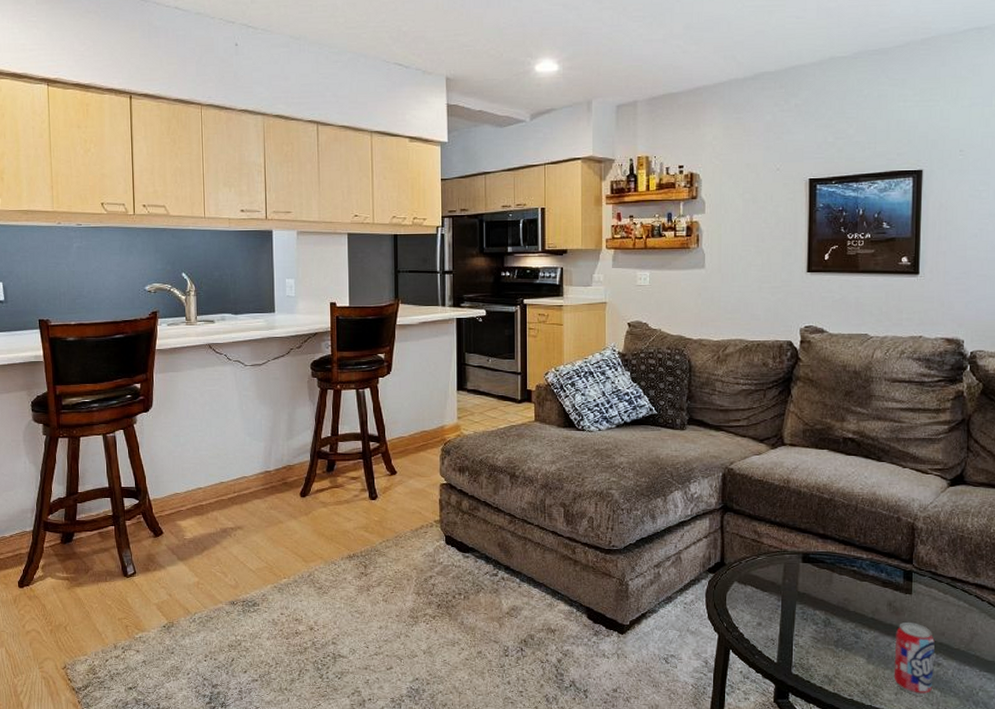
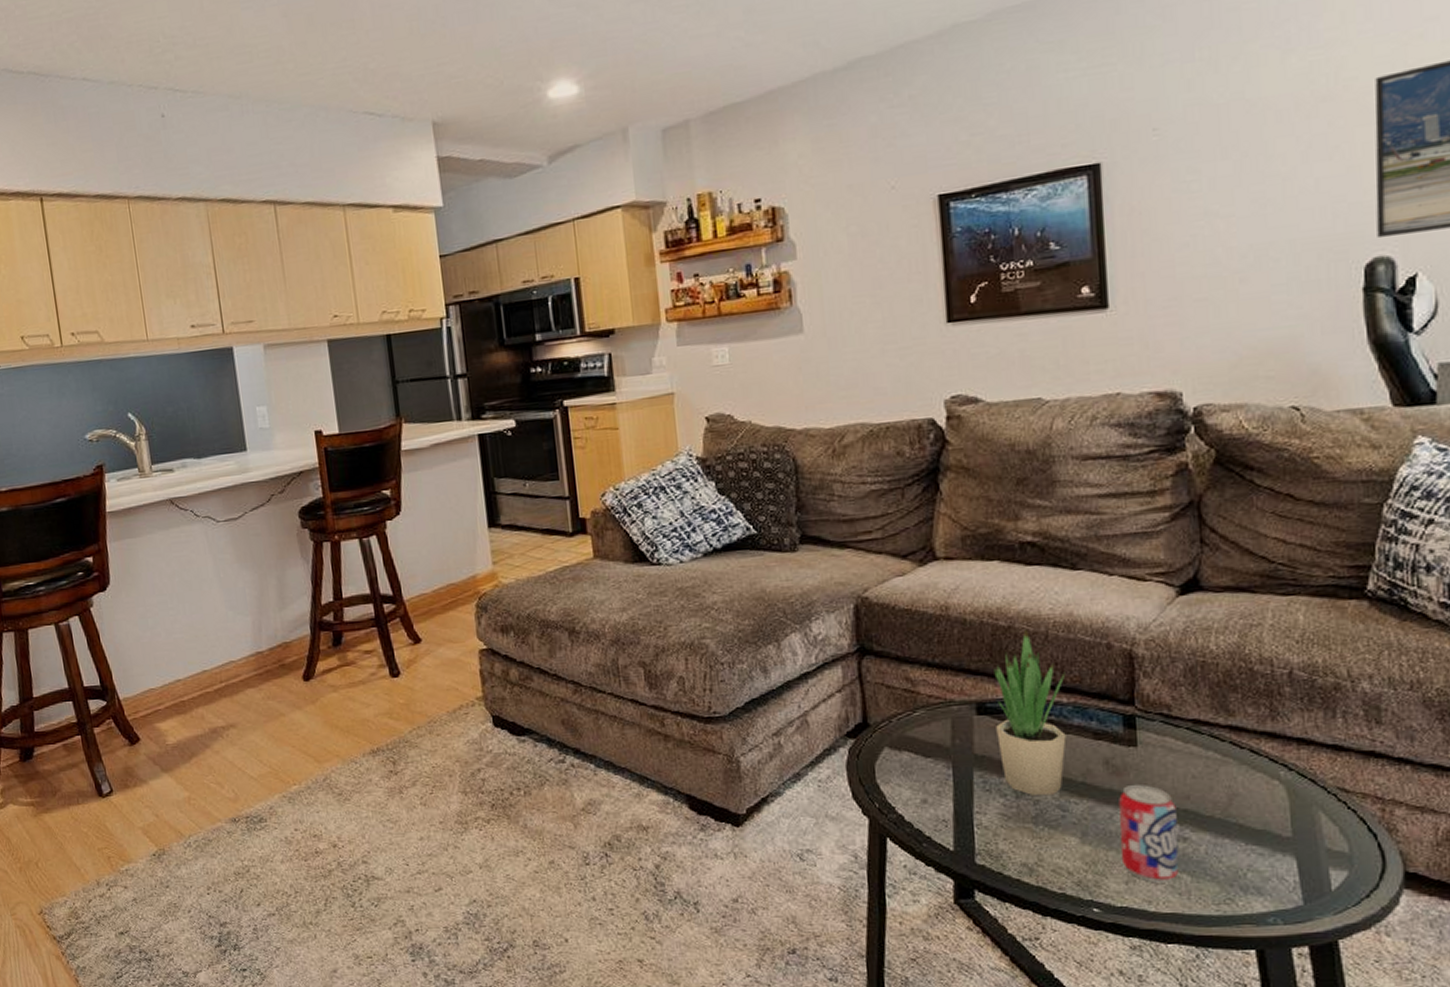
potted plant: none [815,503,867,626] -> present [994,630,1067,796]

